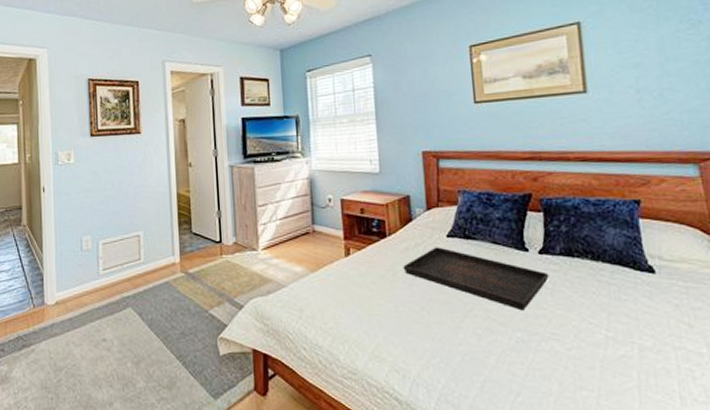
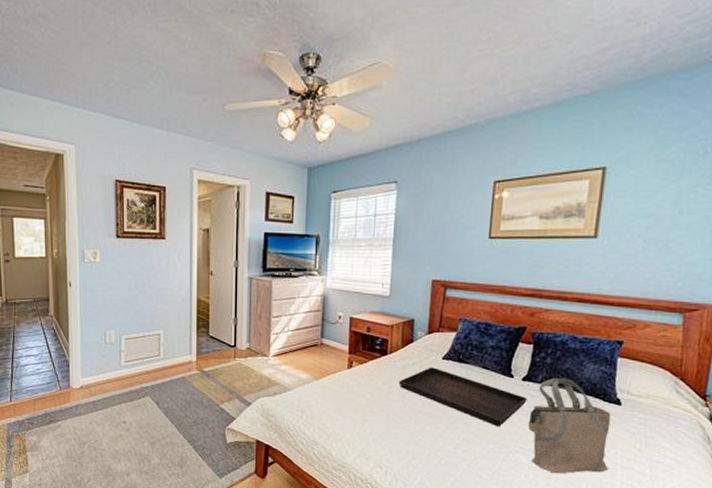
tote bag: none [555,246,660,362] -> present [528,377,612,474]

